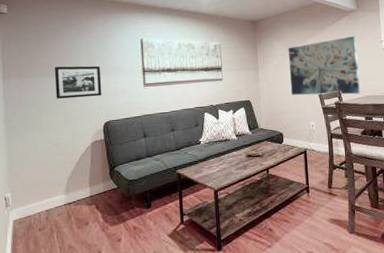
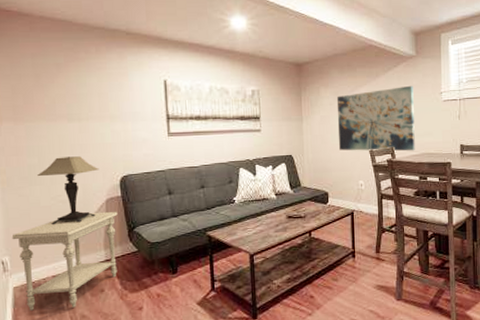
side table: none [13,152,101,241] -> present [11,211,118,311]
table lamp: none [36,106,87,166] -> present [37,156,100,225]
picture frame: present [54,66,102,99] -> none [57,109,118,148]

